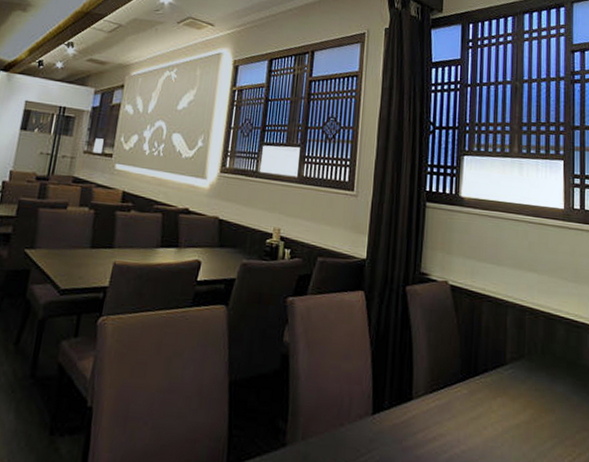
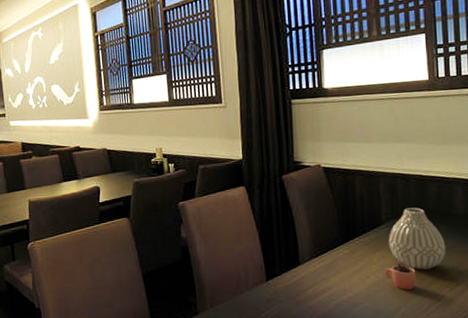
cocoa: none [504,400,538,452] -> present [385,250,416,290]
vase: none [511,349,571,429] -> present [388,207,446,270]

